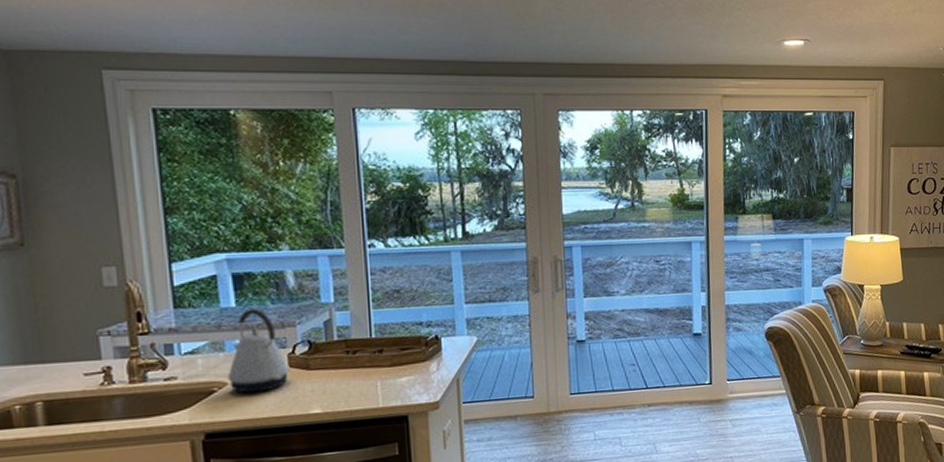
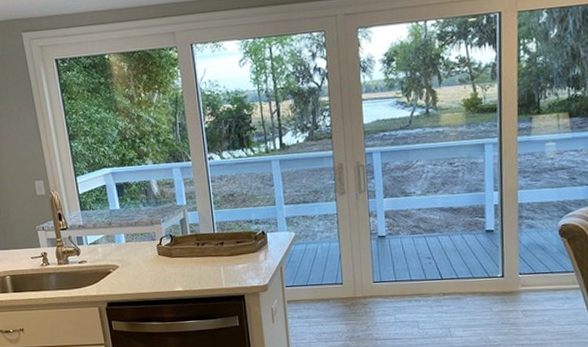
kettle: present [228,309,290,394] -> none [118,210,159,274]

